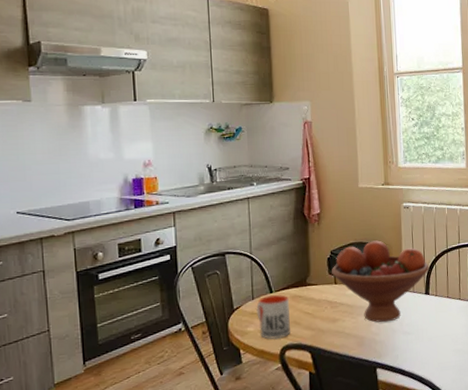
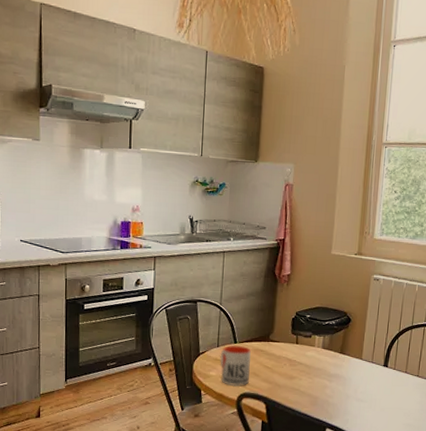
fruit bowl: present [332,240,430,323] -> none [295,308,392,387]

